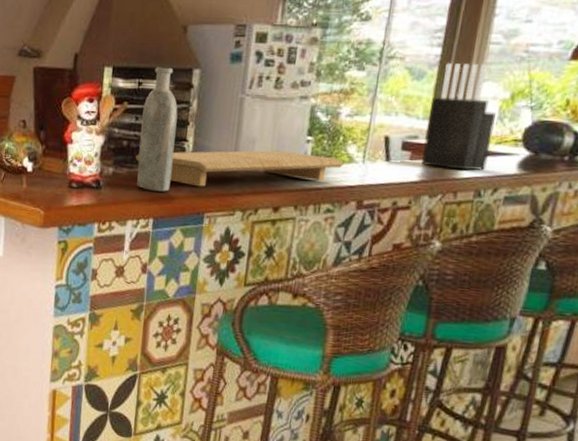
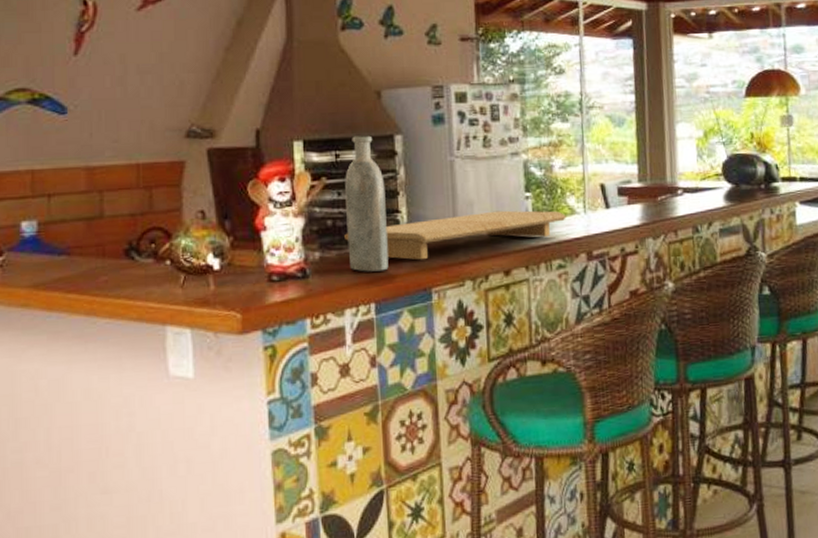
knife block: present [421,63,496,171] -> none [635,106,698,209]

